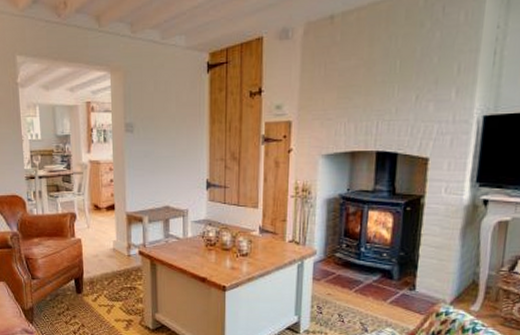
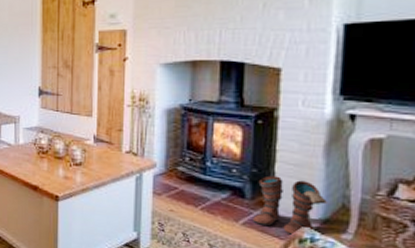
boots: none [398,258,461,311] -> present [253,175,327,237]

